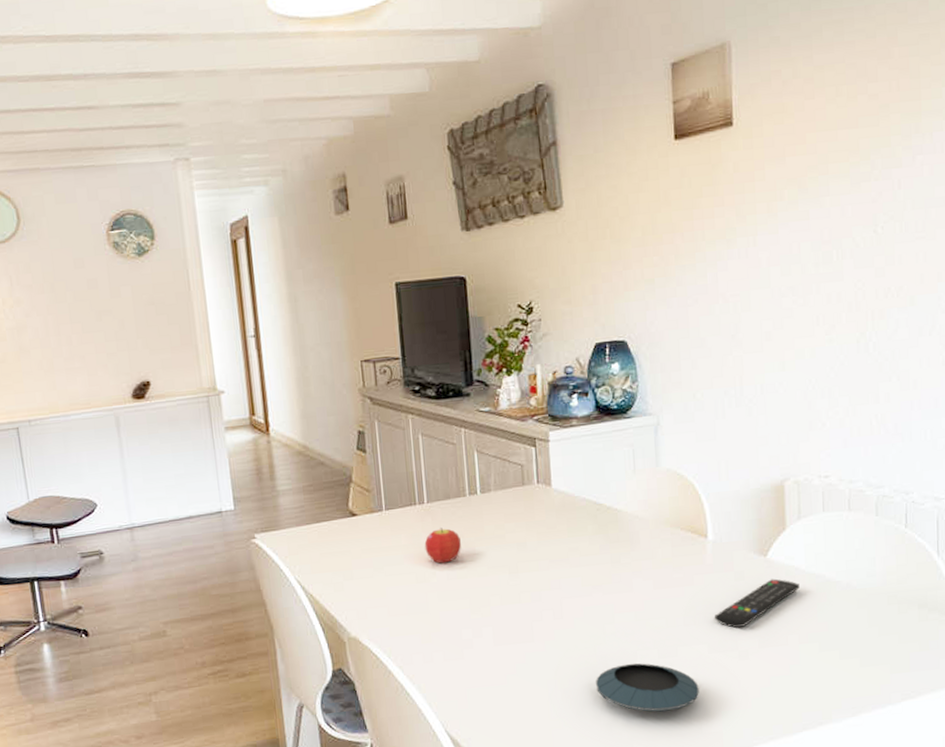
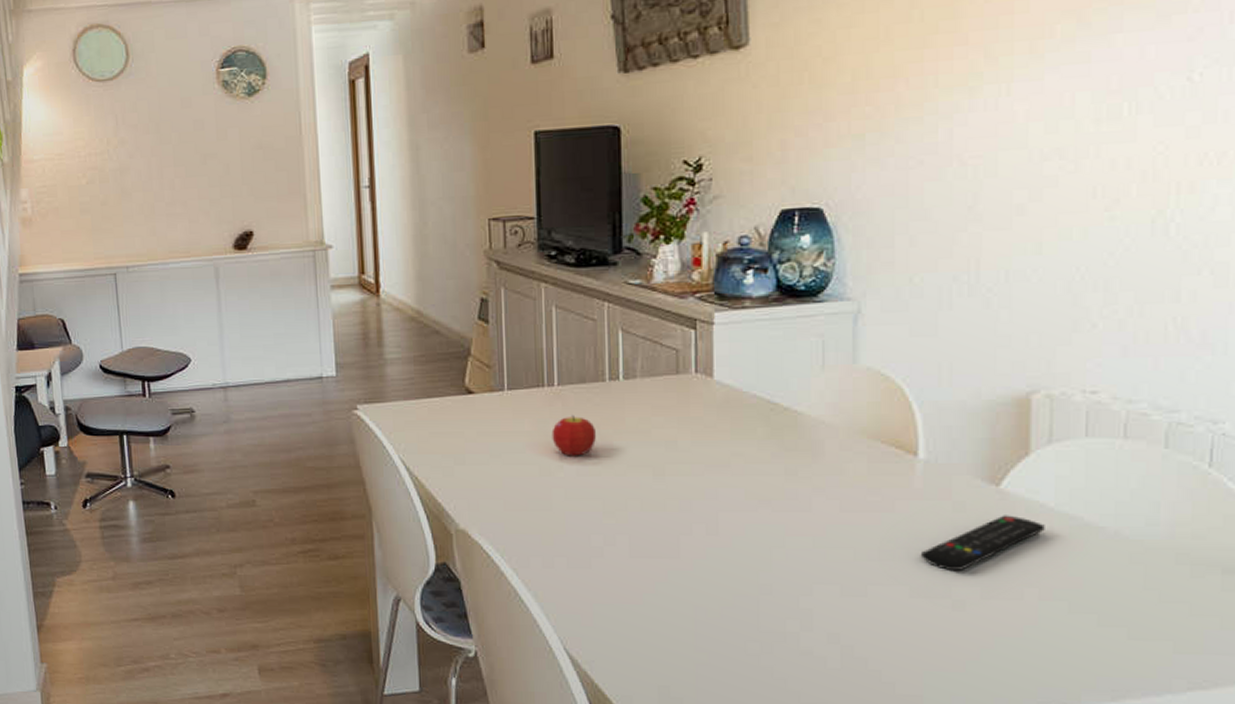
saucer: present [596,663,699,712] -> none [756,598,894,661]

